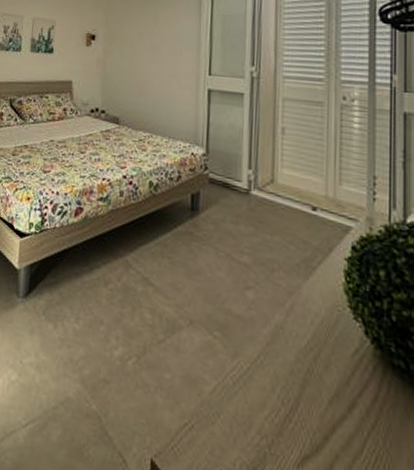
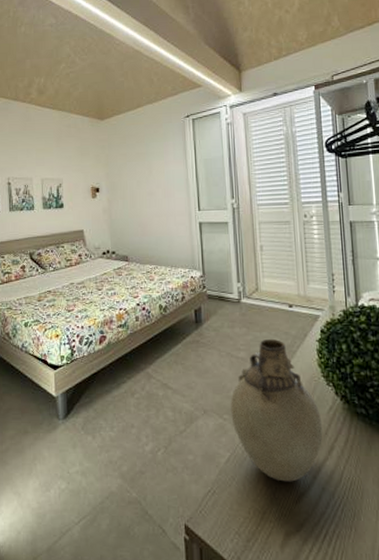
vase: none [223,245,343,438] -> present [231,339,323,482]

